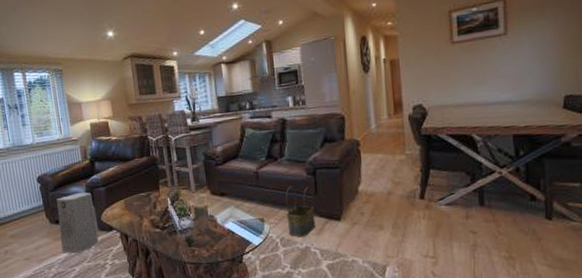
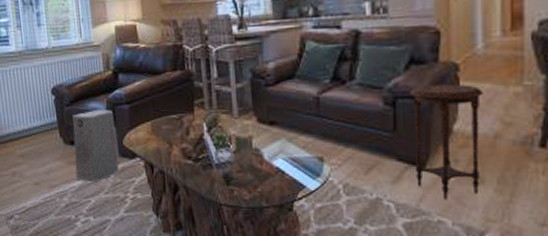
basket: present [286,186,316,237] -> none [353,118,392,185]
side table: none [325,155,380,245] -> present [409,83,483,201]

